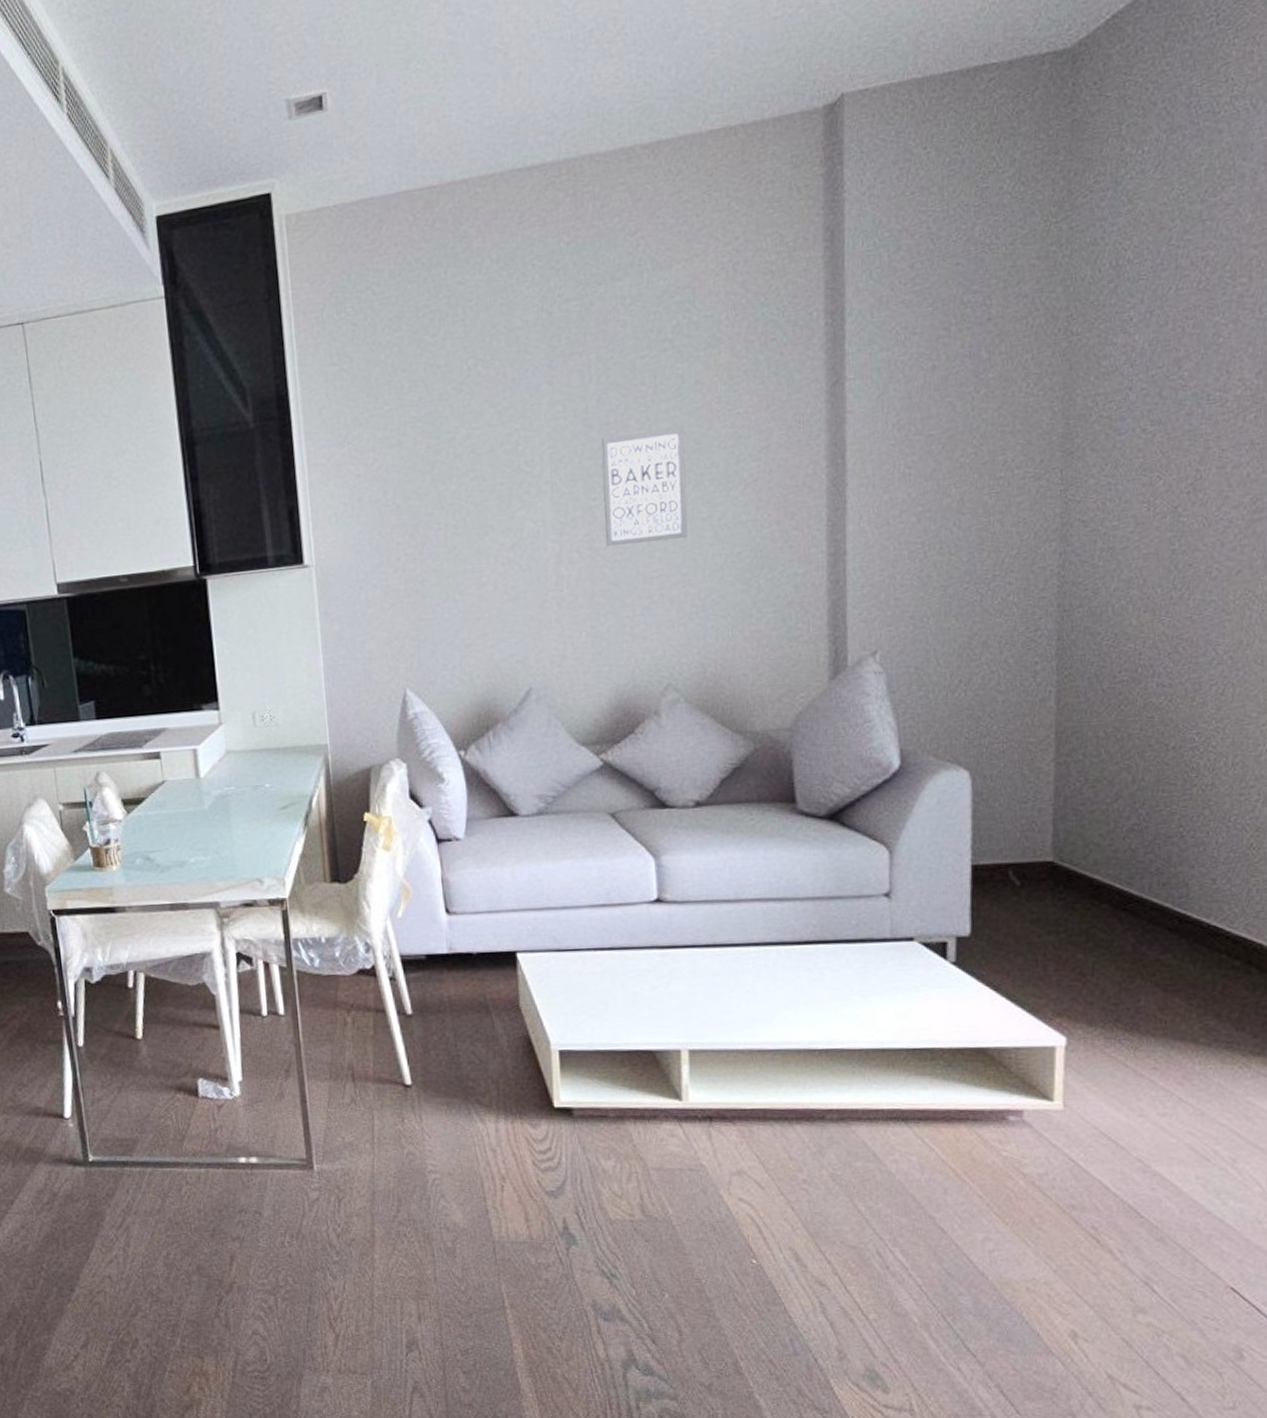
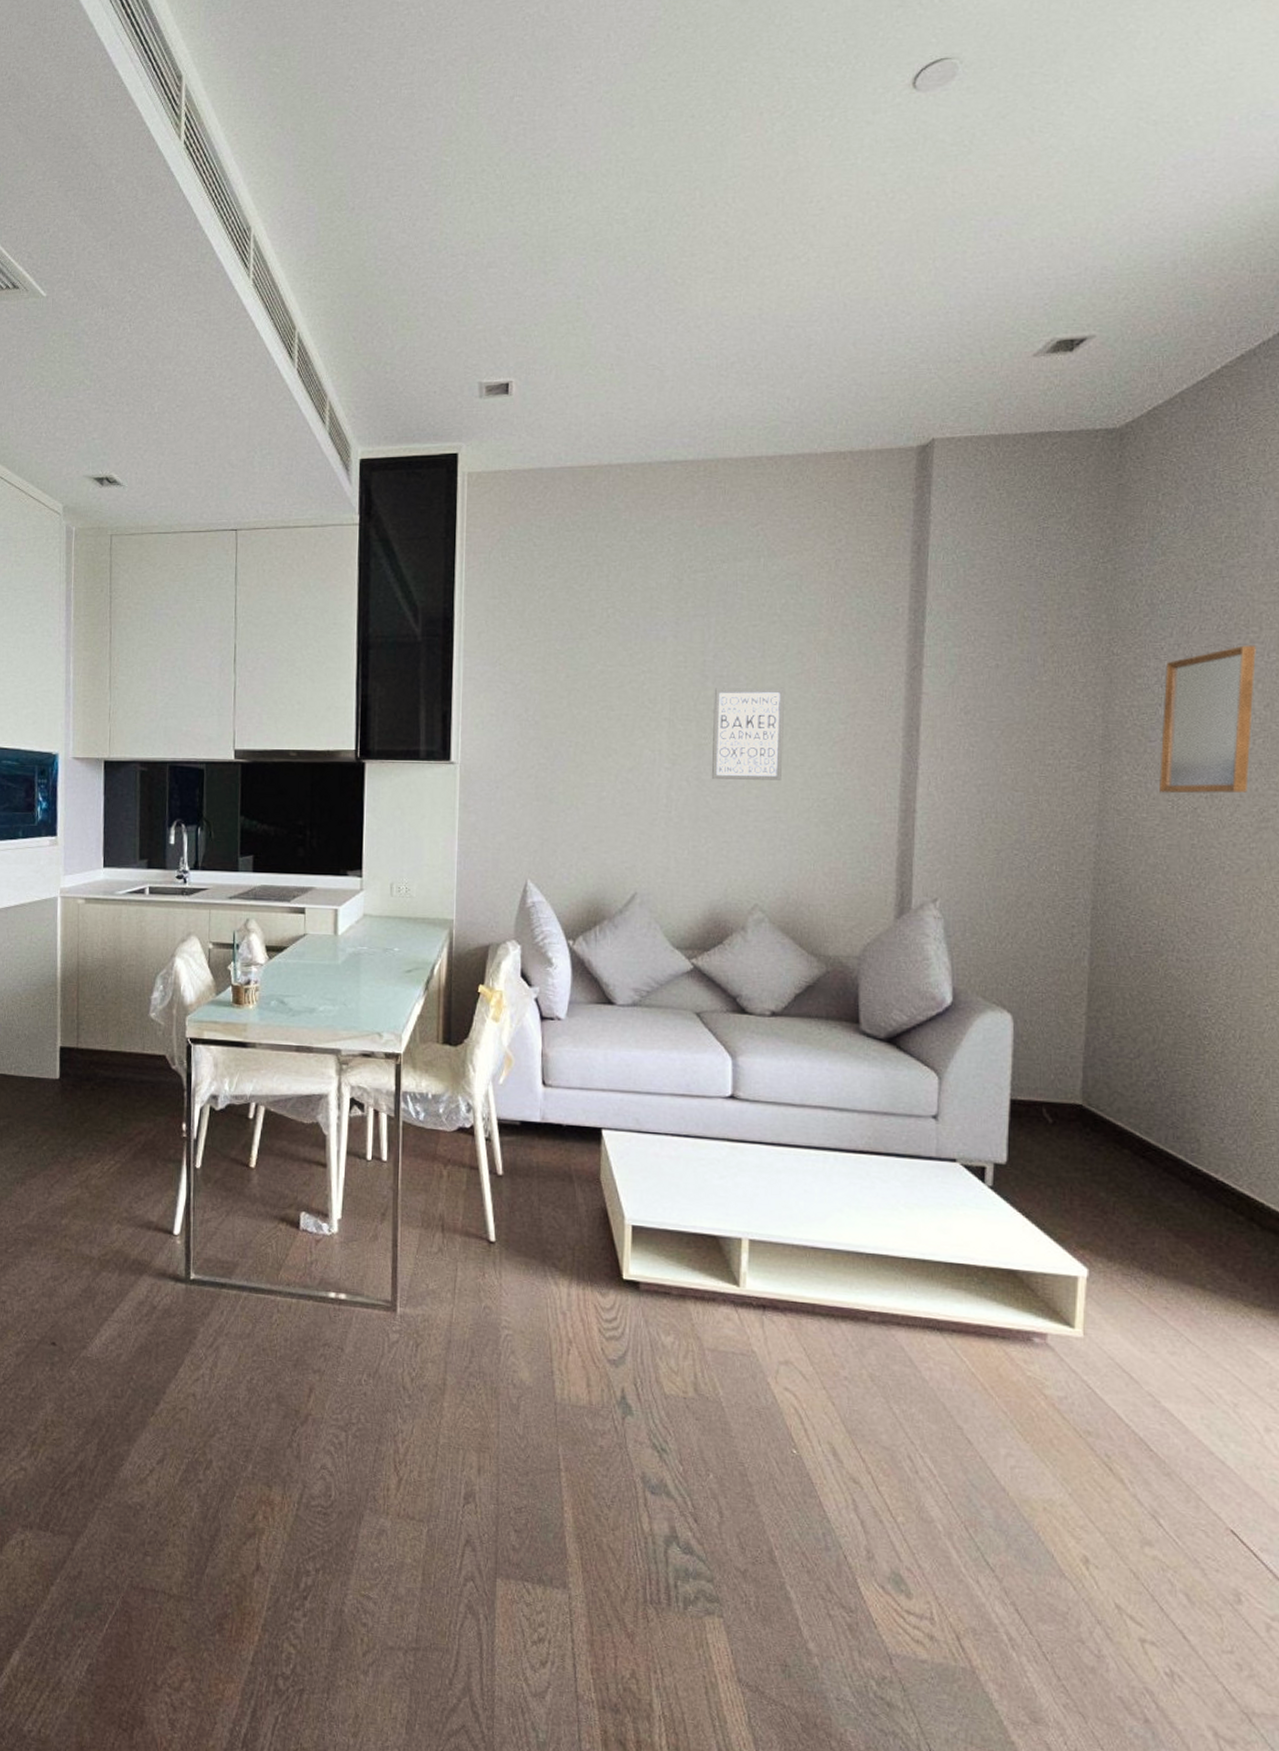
home mirror: none [1132,300,1245,495] -> present [1159,645,1256,794]

